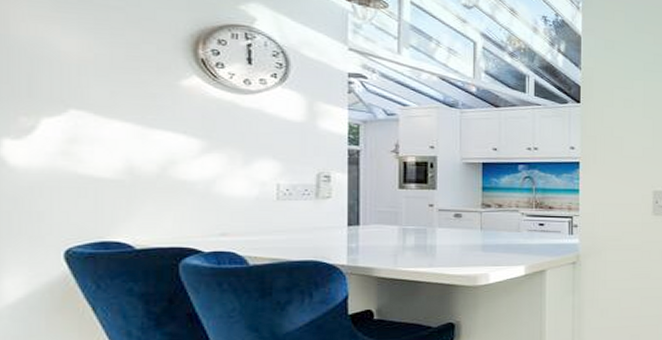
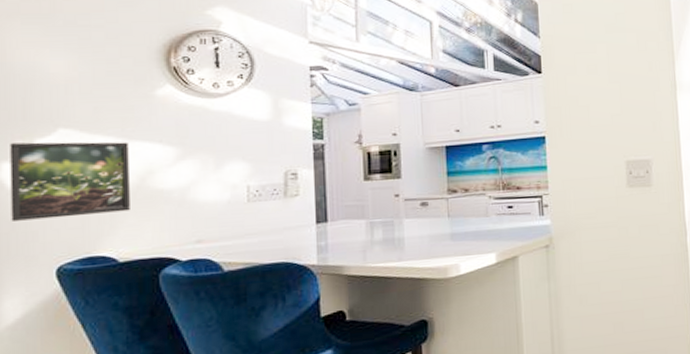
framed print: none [13,120,149,200] -> present [10,142,130,221]

